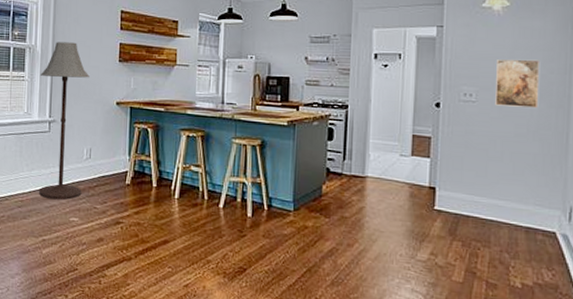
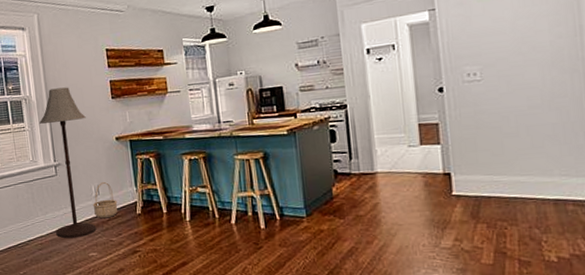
basket: none [82,145,108,184] -> present [92,181,118,219]
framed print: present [495,59,541,108] -> none [498,26,551,81]

